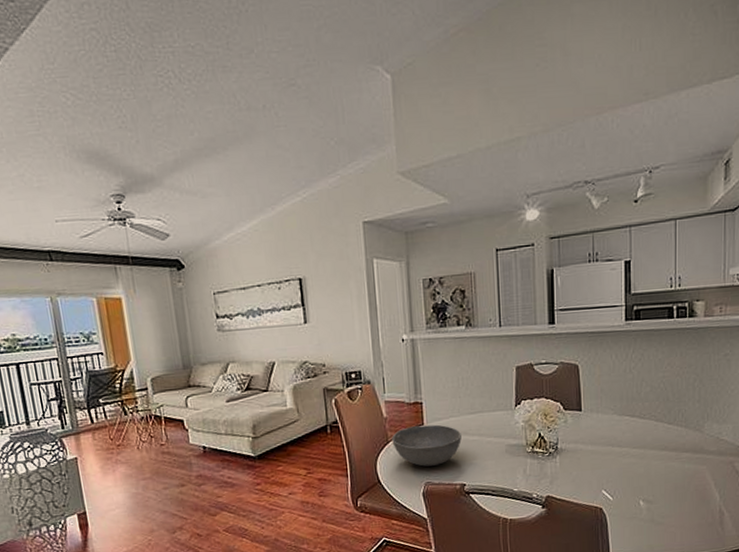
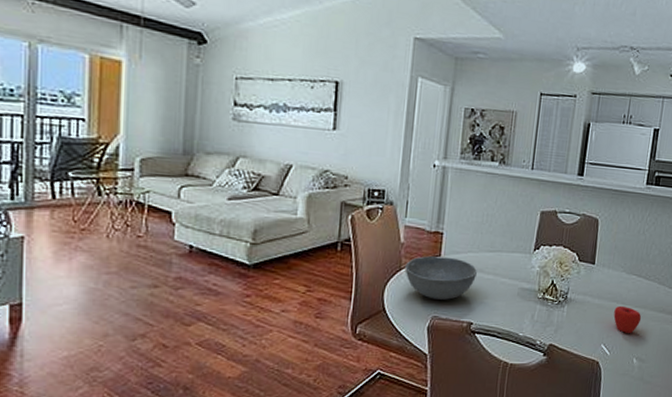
apple: none [611,448,642,477] -> present [613,305,642,334]

